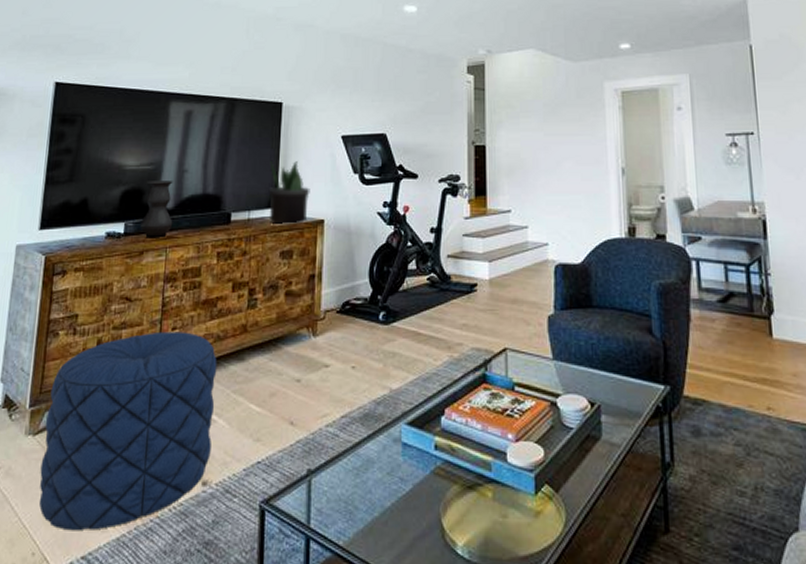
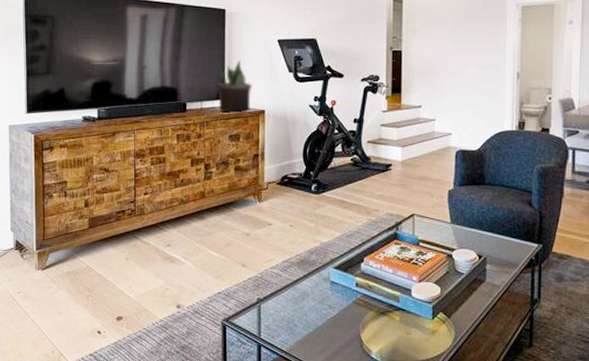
pouf: present [39,331,217,531] -> none [50,195,183,337]
vase: present [140,181,173,238] -> none [111,75,138,122]

